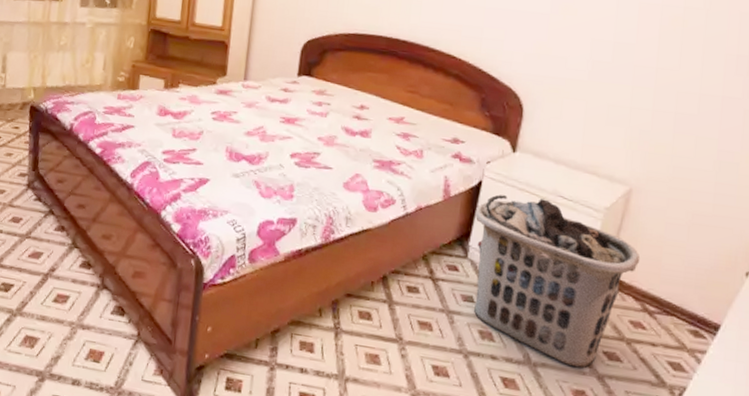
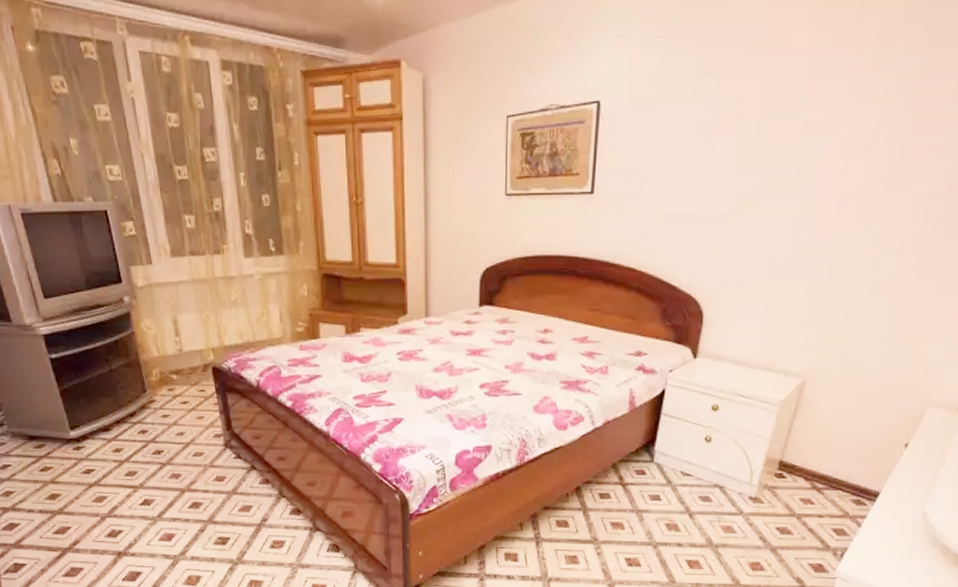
clothes hamper: present [474,194,641,369] -> none [659,399,811,544]

